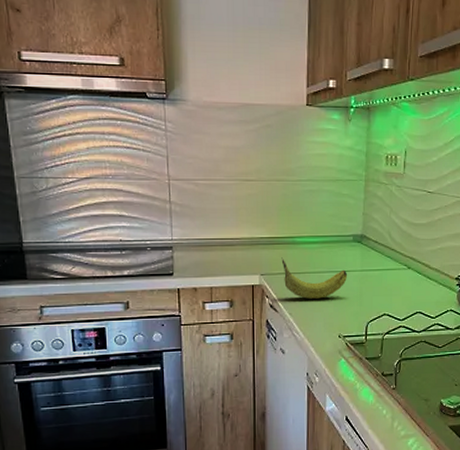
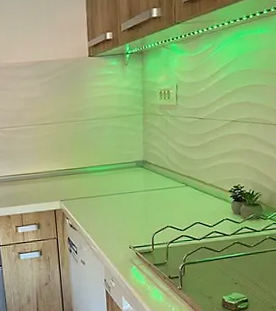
fruit: present [281,257,348,299] -> none [77,185,134,218]

